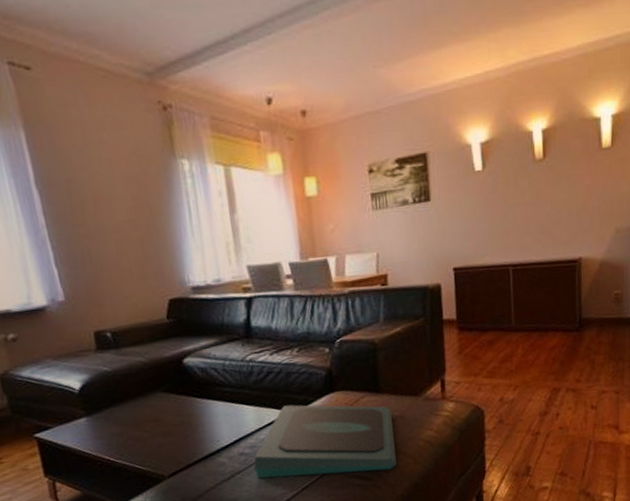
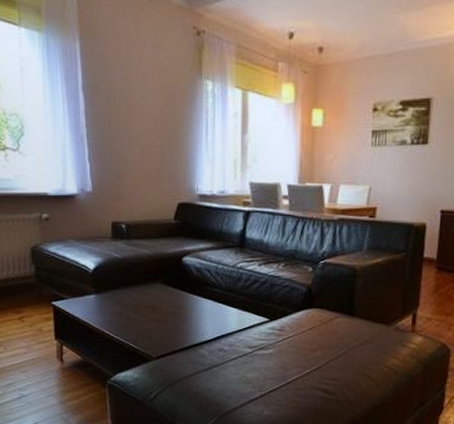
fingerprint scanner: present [253,405,397,479] -> none [229,313,361,389]

